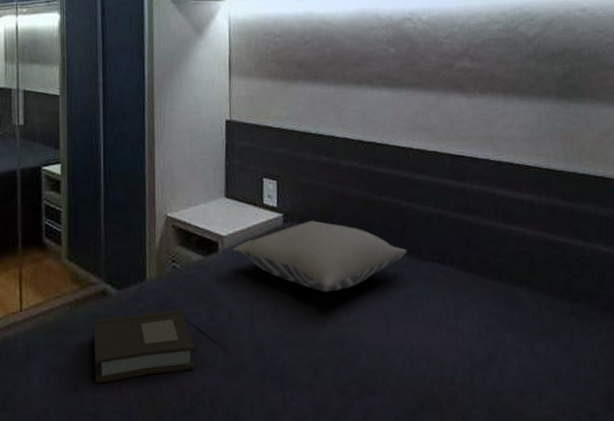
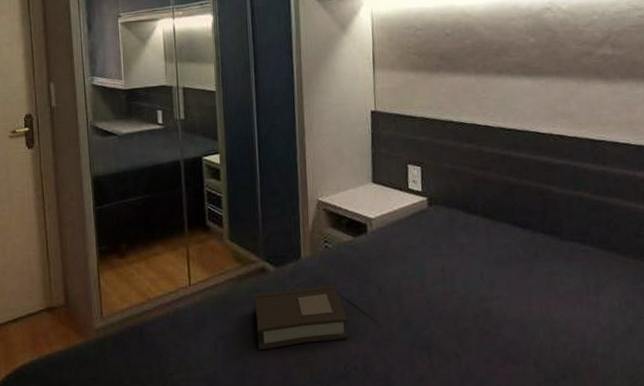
pillow: present [232,220,407,292] -> none [380,203,548,270]

